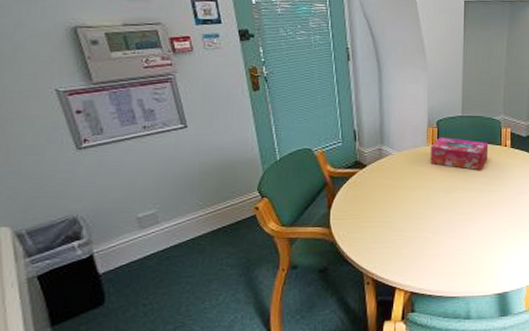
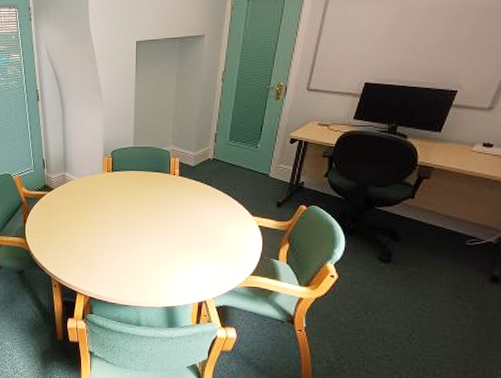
tissue box: present [430,137,489,170] -> none [106,166,158,196]

